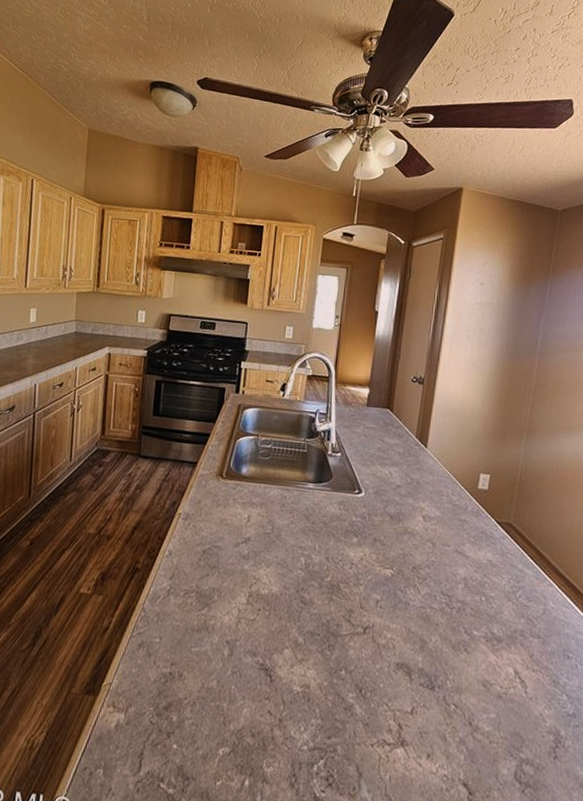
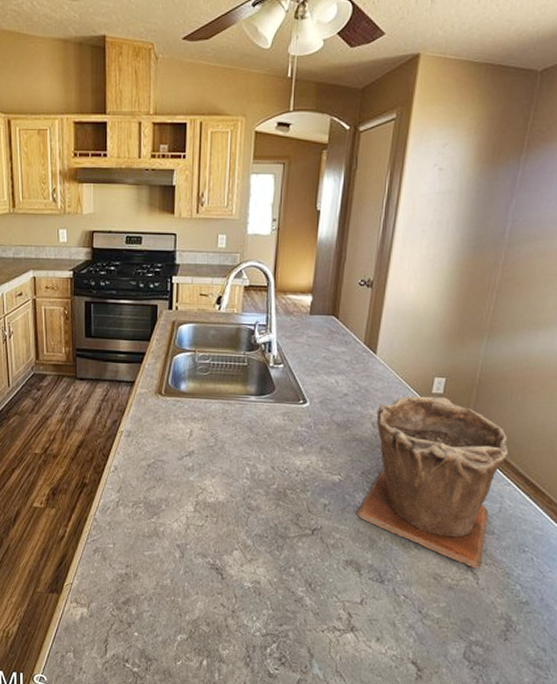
plant pot: none [406,490,550,676] -> present [355,395,509,569]

